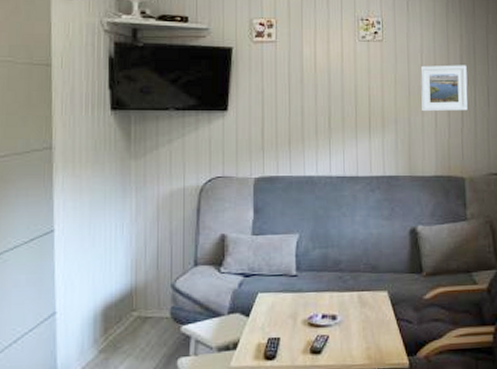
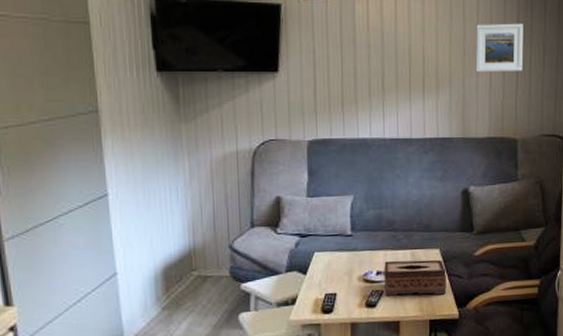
tissue box: none [330,302,396,342] -> present [384,259,447,296]

